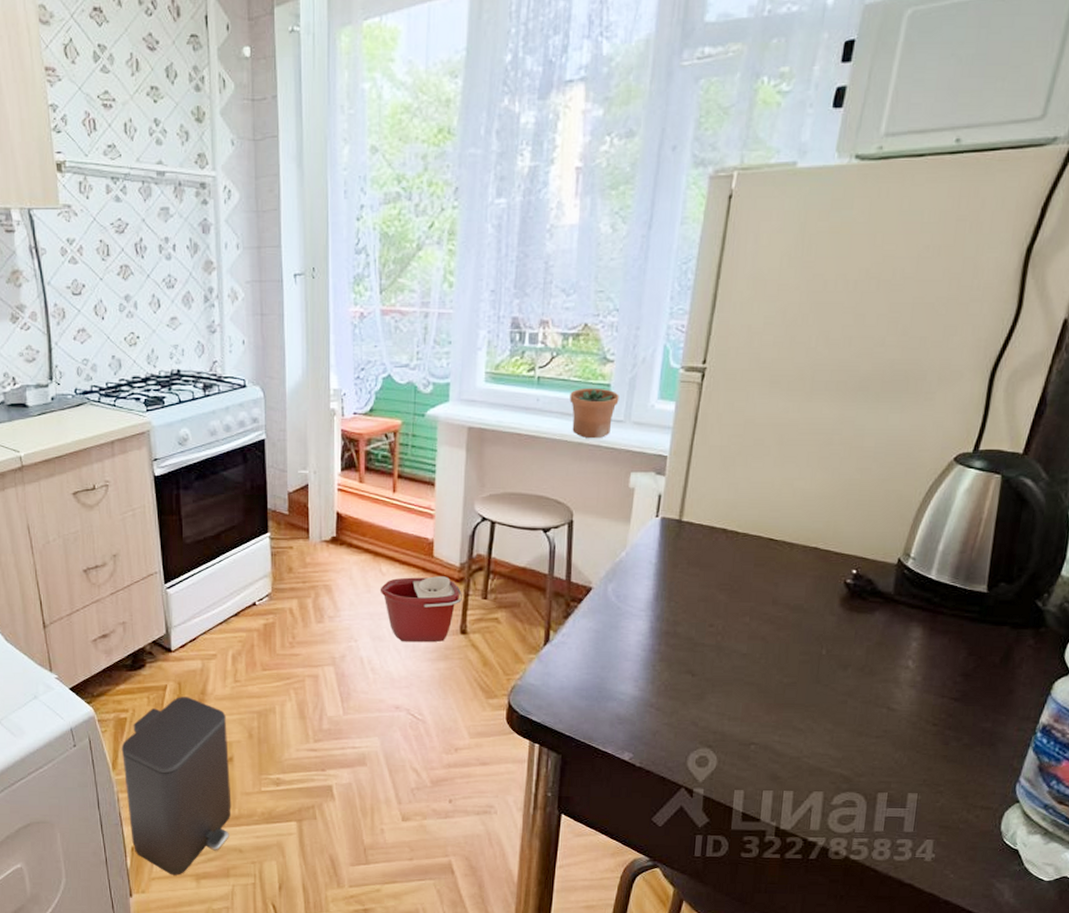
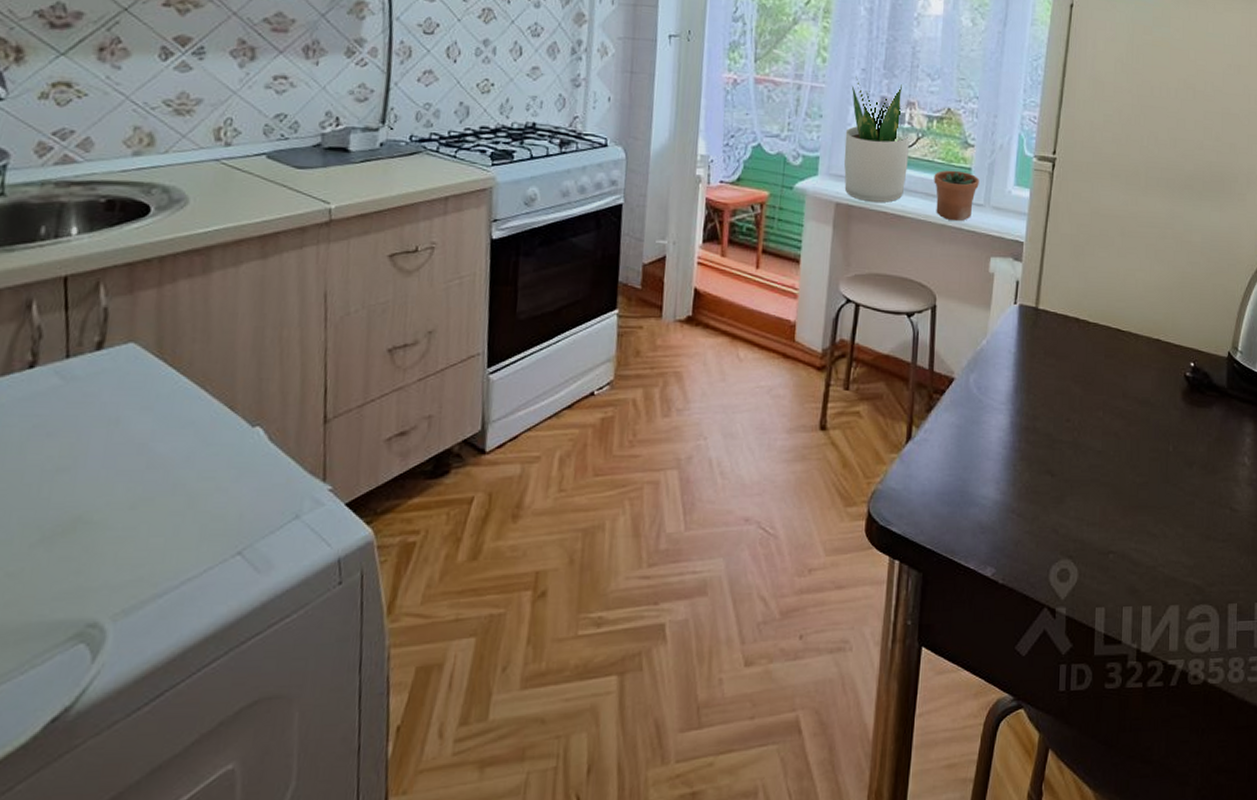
pedal bin: present [121,697,232,875] -> none [399,512,544,764]
bucket: present [380,576,462,643] -> none [735,363,823,440]
planter: none [475,299,543,425] -> present [843,76,909,203]

